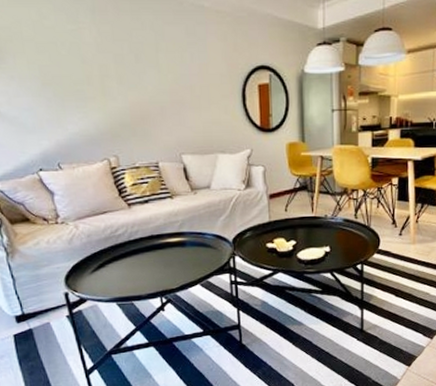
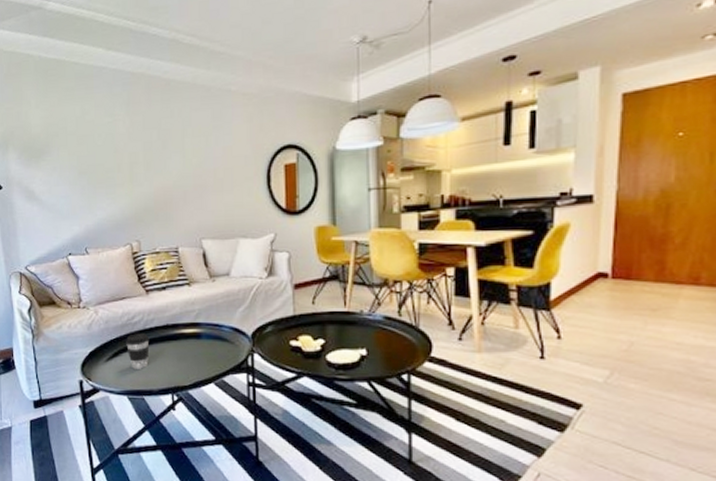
coffee cup: none [111,244,136,278] -> present [126,333,150,369]

